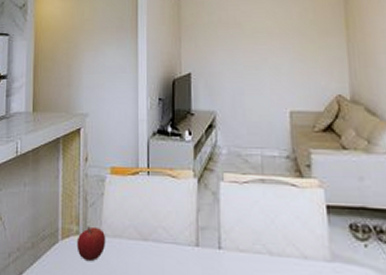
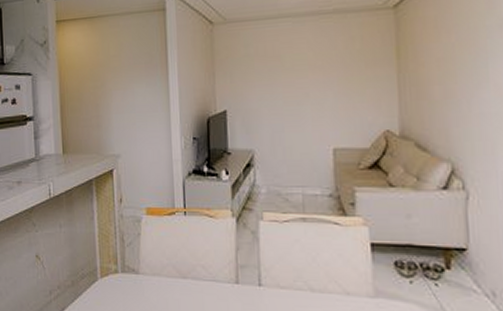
fruit: present [77,226,106,261] -> none [116,265,145,297]

